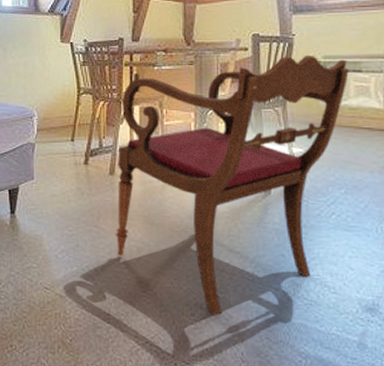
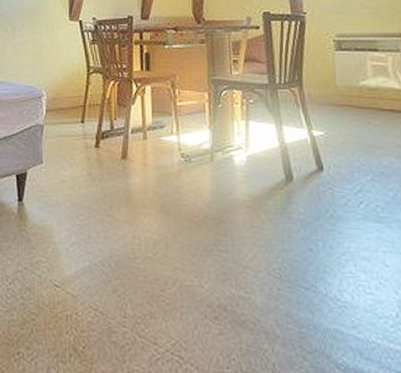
armchair: present [115,55,349,316] -> none [129,33,365,319]

